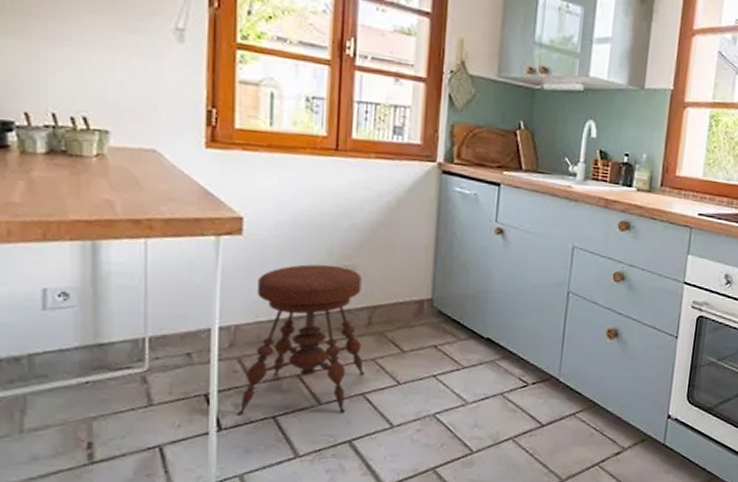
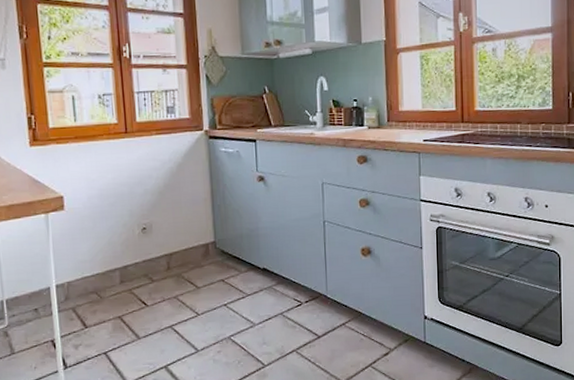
stool: present [237,264,365,415] -> none [77,224,170,355]

